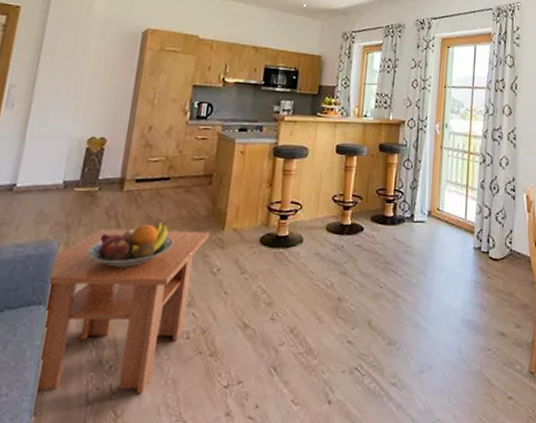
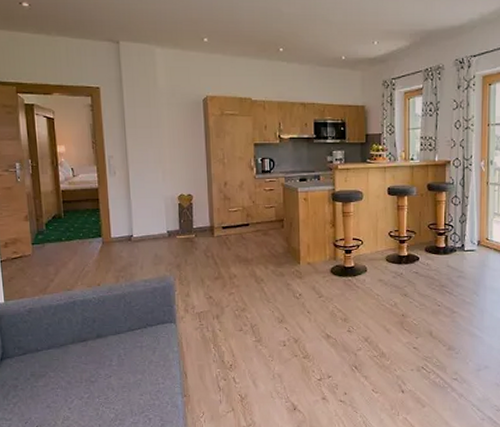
coffee table: present [38,229,211,394] -> none [174,266,289,384]
fruit bowl: present [87,221,174,267] -> none [197,259,261,295]

